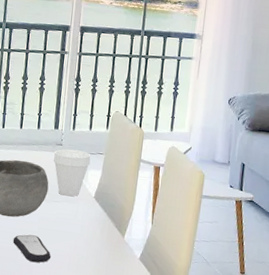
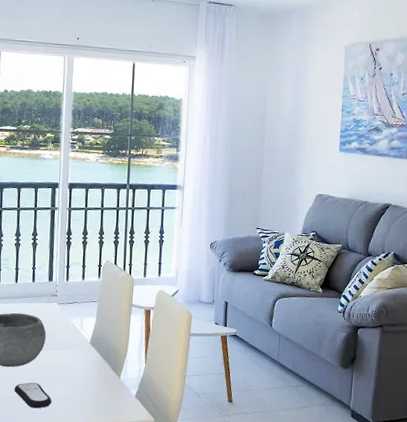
cup: present [54,148,91,197] -> none [50,299,85,344]

